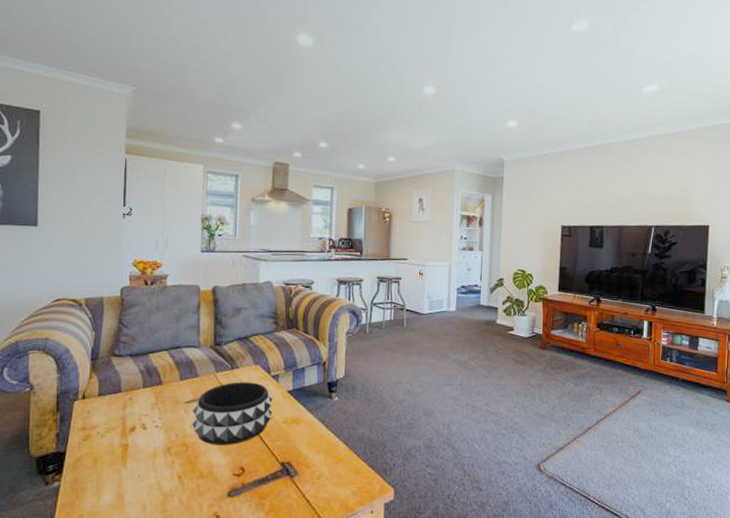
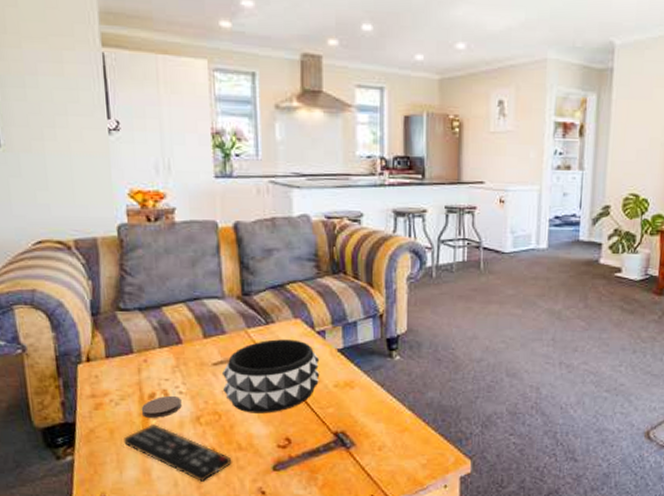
remote control: none [105,454,193,506] -> present [124,424,231,482]
coaster: none [122,429,157,448] -> present [141,395,182,418]

